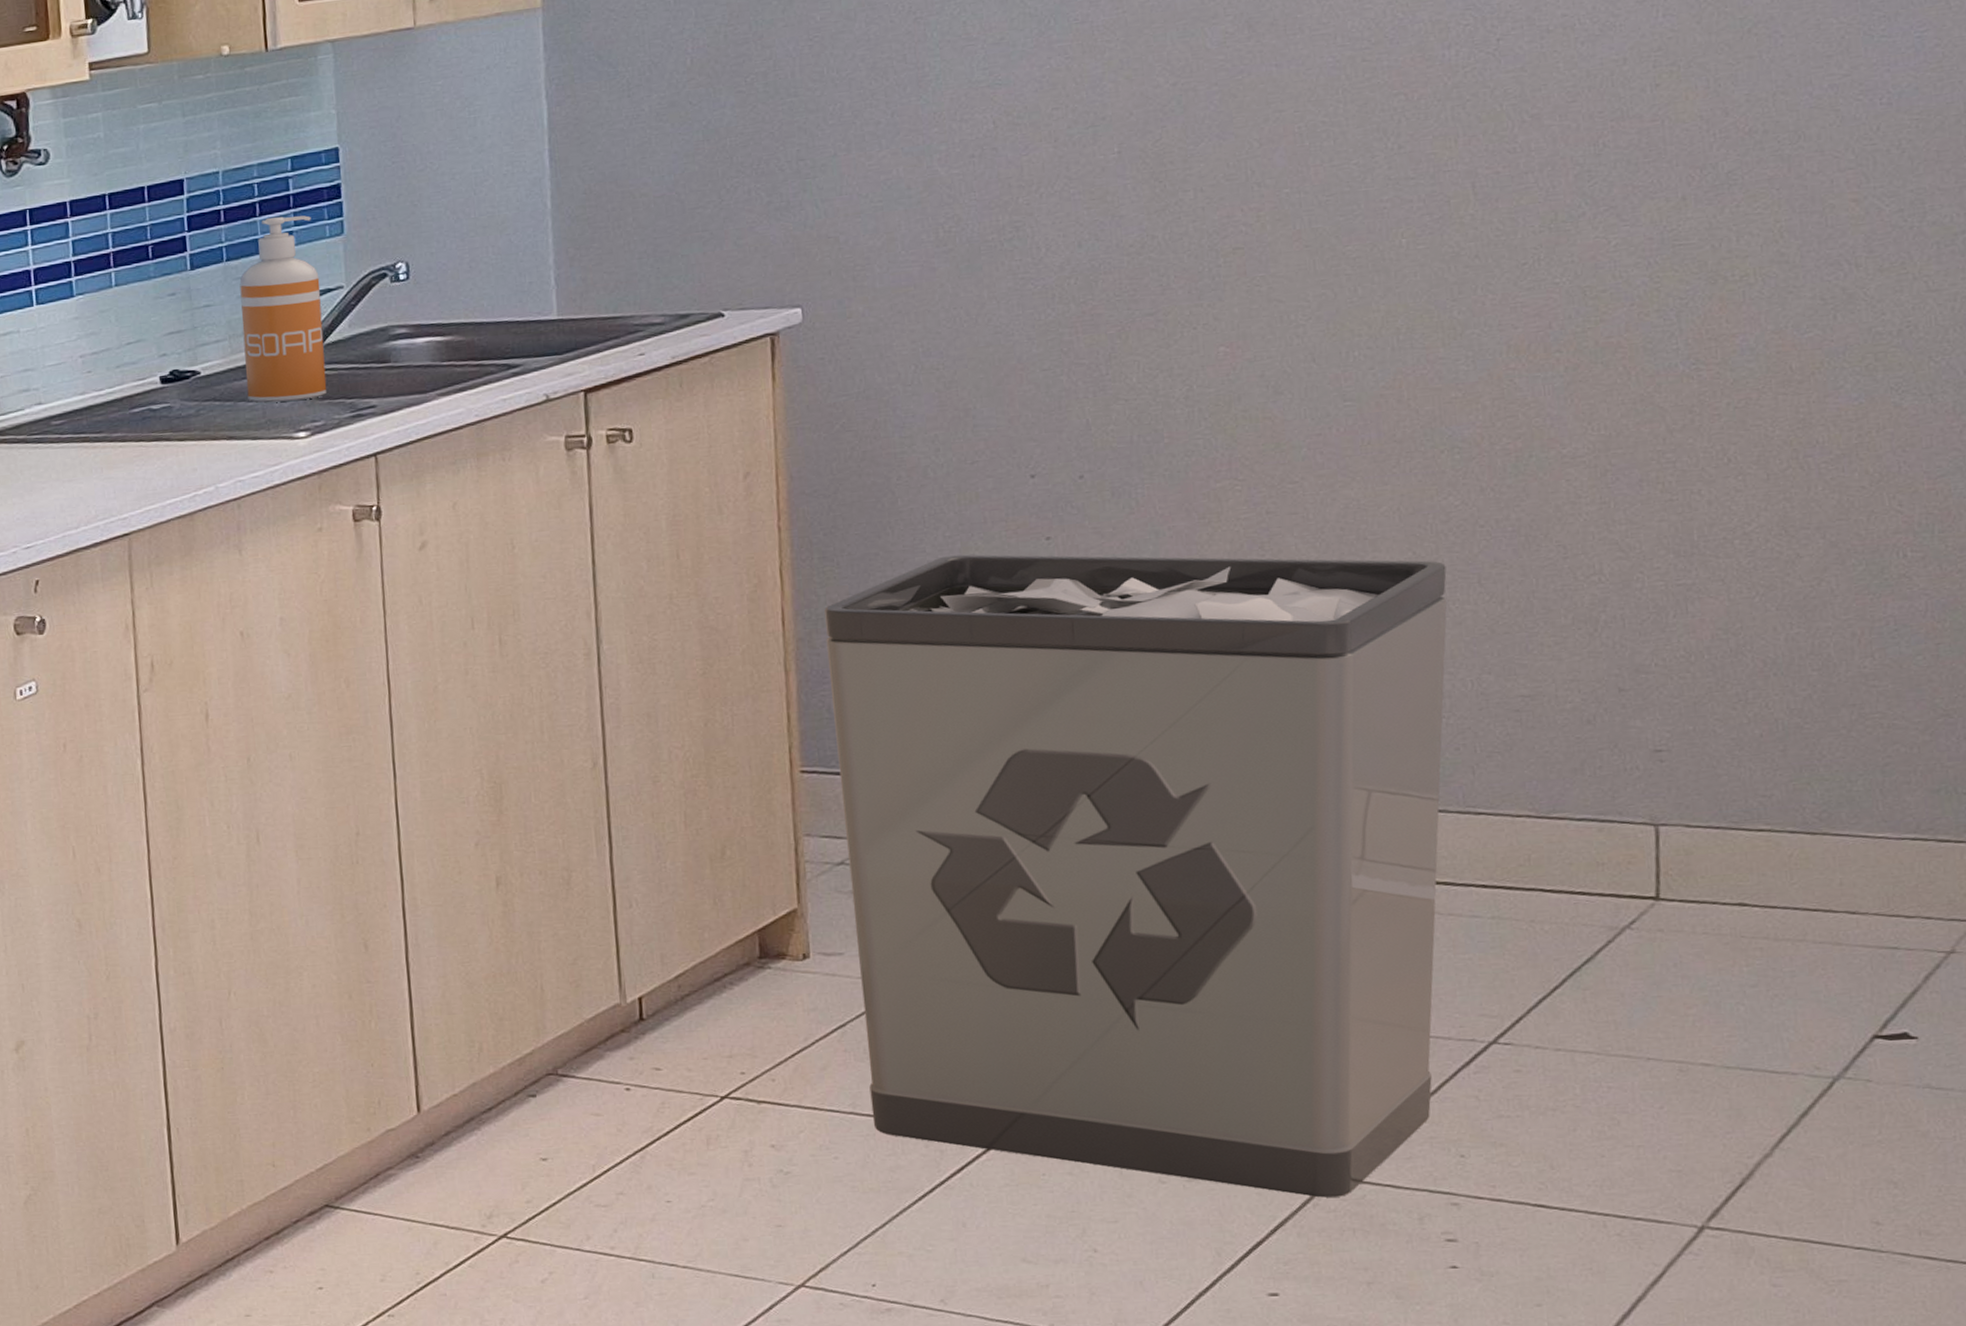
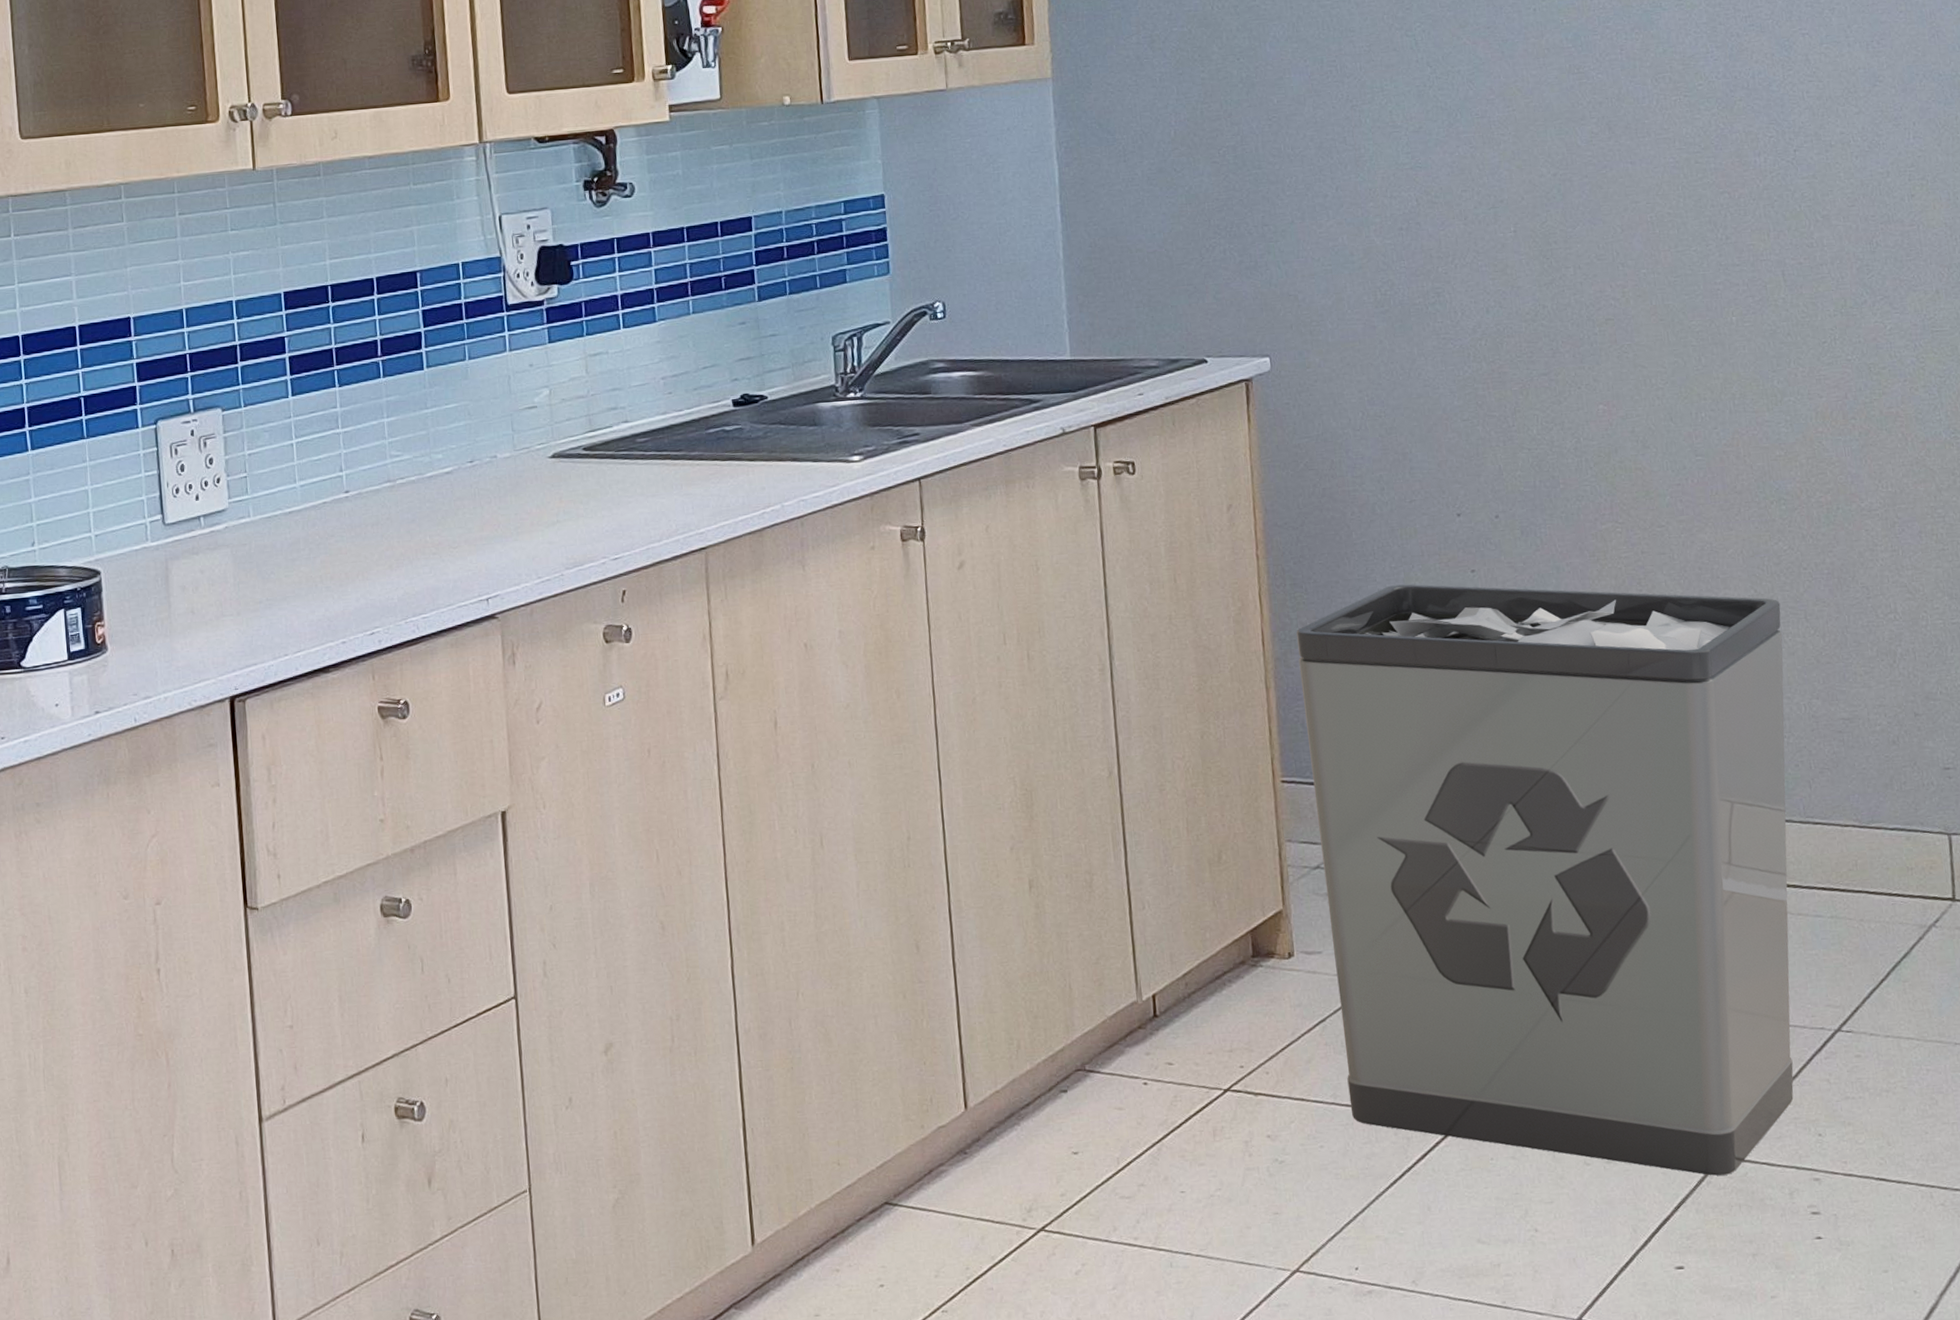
soap dispenser: present [239,215,327,403] -> none [800,255,877,428]

